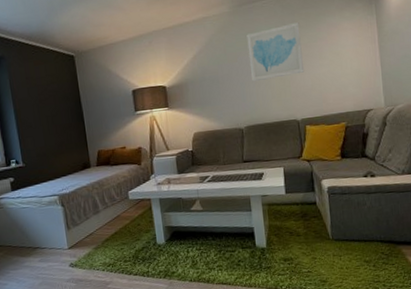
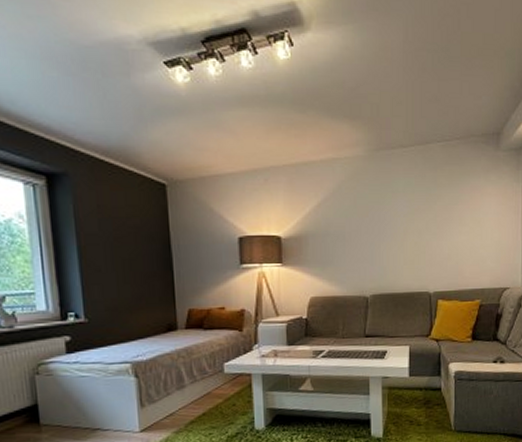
wall art: present [246,22,305,82] -> none [381,180,442,243]

